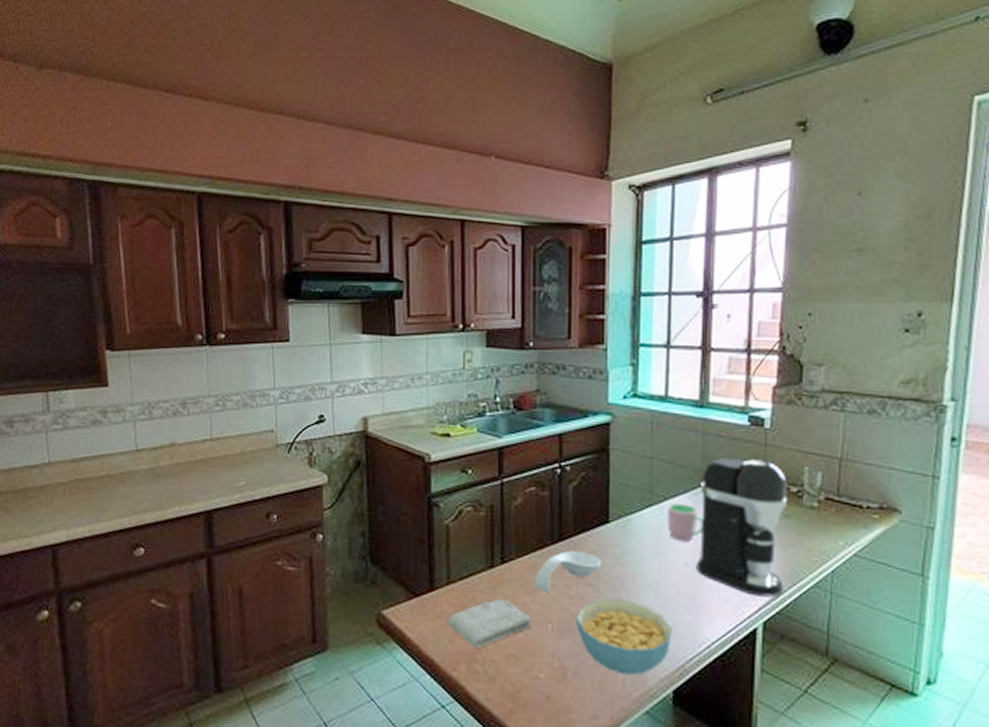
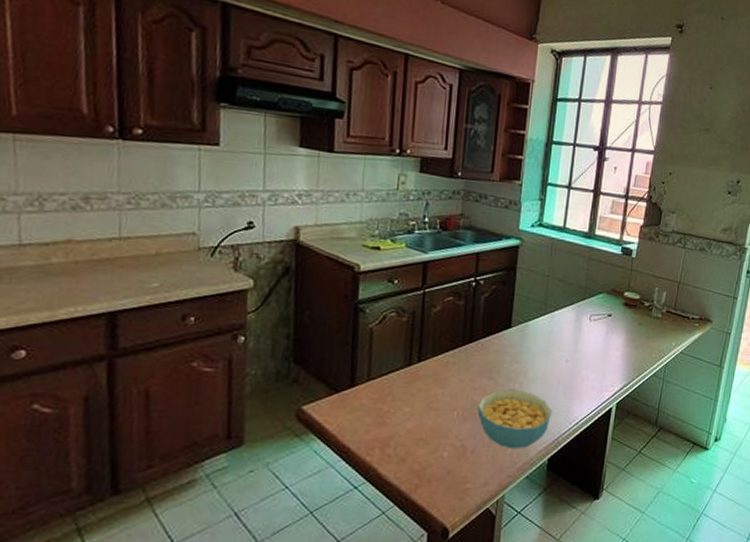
washcloth: present [447,598,531,648] -> none [365,391,440,434]
spoon rest: present [533,551,602,592] -> none [445,351,503,385]
cup: present [667,502,703,542] -> none [555,312,582,343]
coffee maker: present [696,458,788,597] -> none [573,279,644,384]

